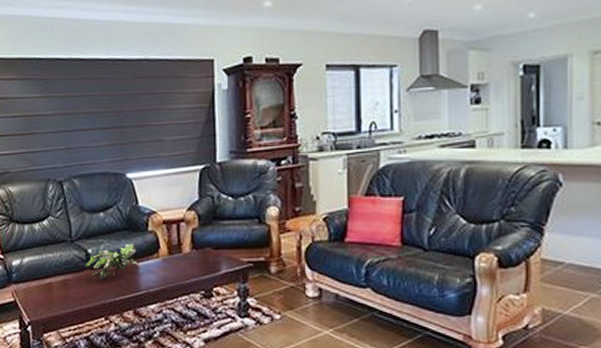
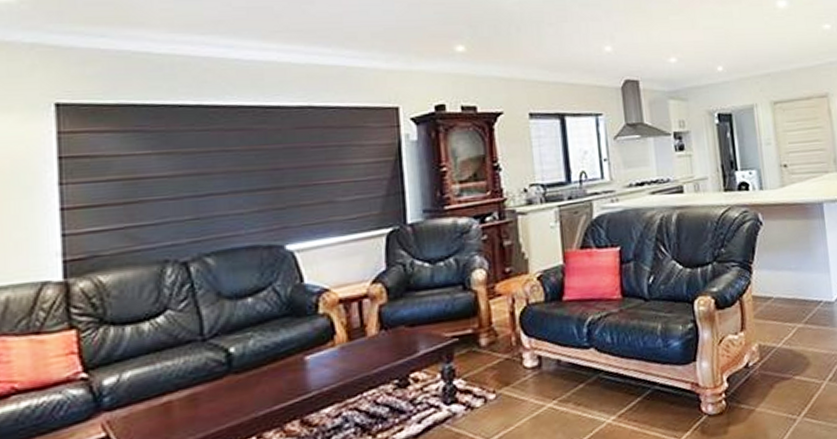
plant: present [85,243,138,281] -> none [225,332,304,388]

